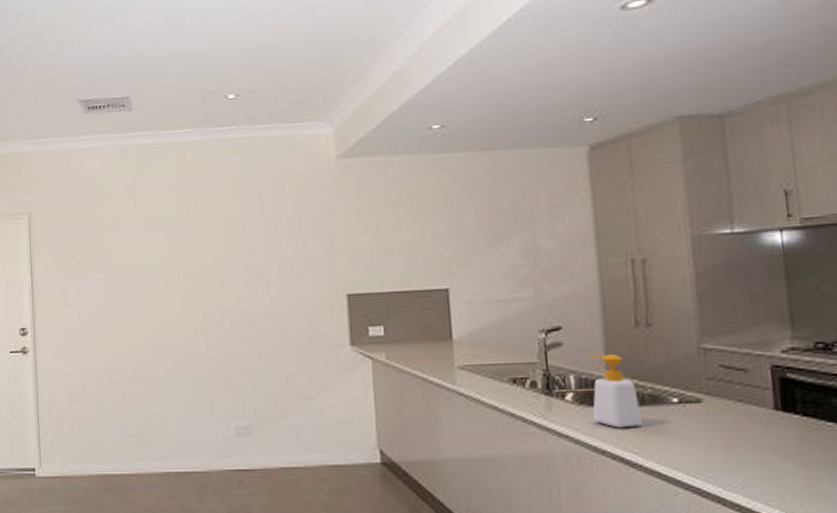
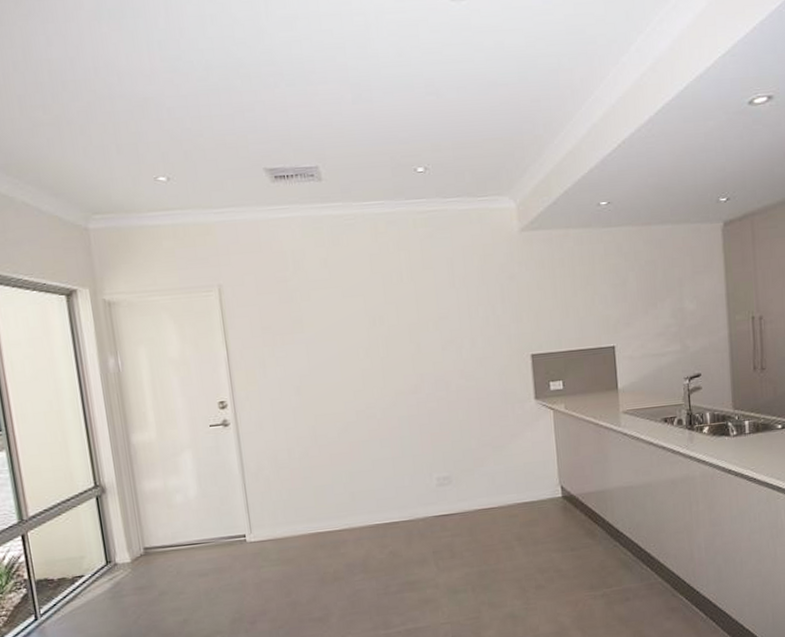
soap bottle: present [588,354,643,428] -> none [720,394,757,452]

